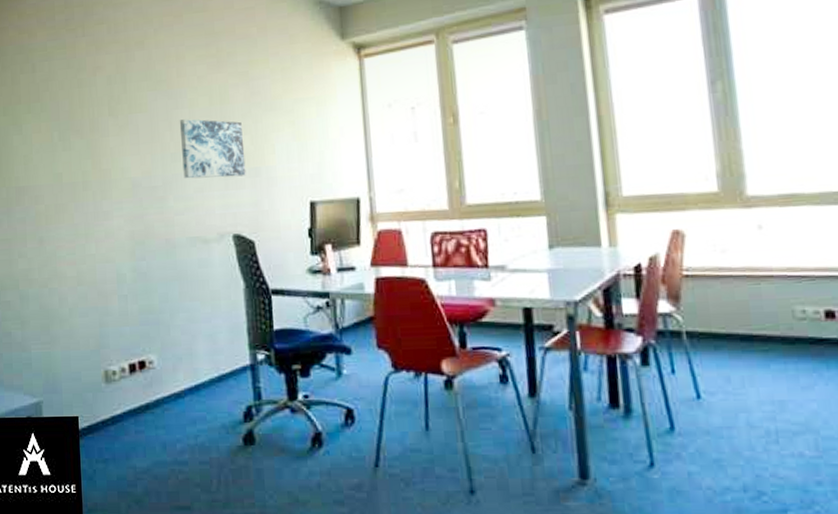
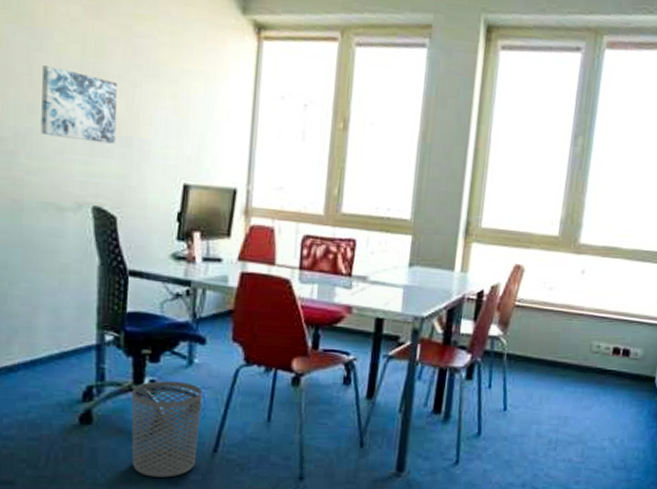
waste bin: none [287,395,359,497] -> present [131,381,203,478]

